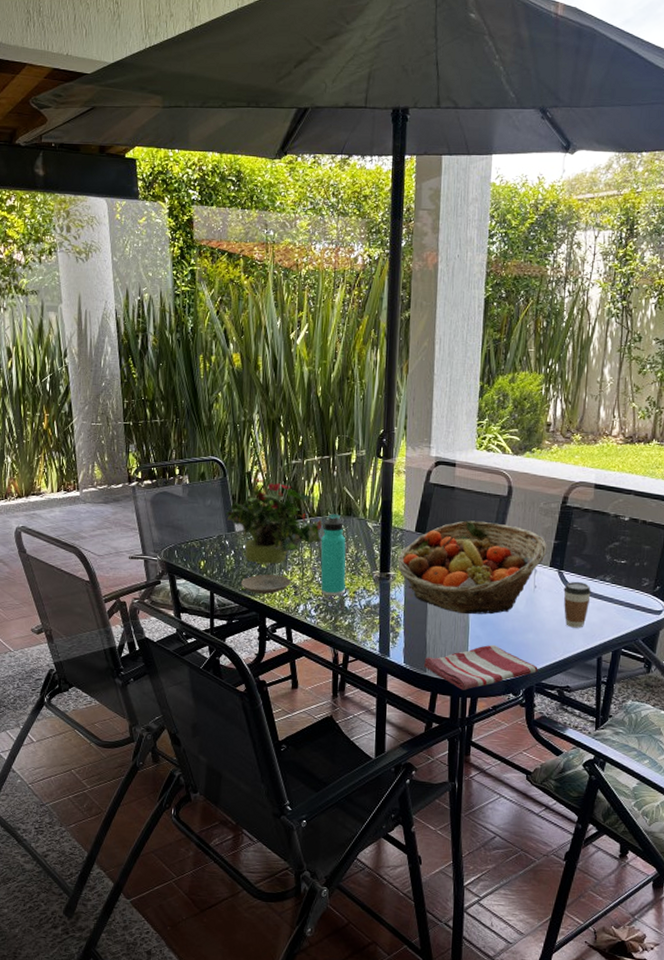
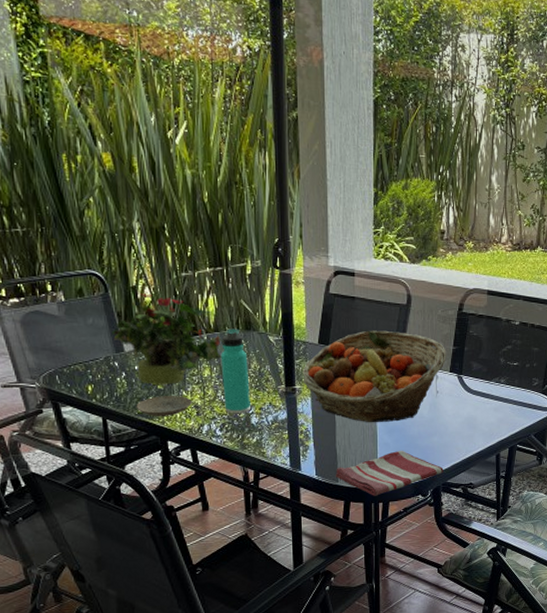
coffee cup: present [563,581,591,628] -> none [463,384,488,429]

